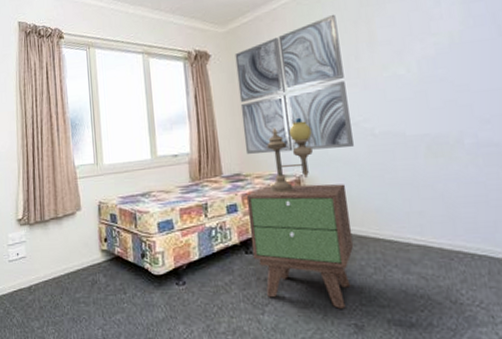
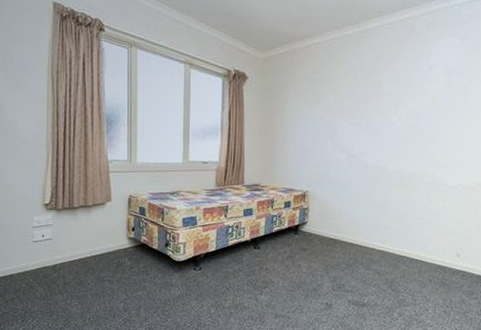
wall art: present [235,14,354,154] -> none [266,61,356,174]
nightstand: present [246,184,354,309] -> none [259,197,338,292]
table lamp: present [266,118,313,193] -> none [281,145,321,203]

